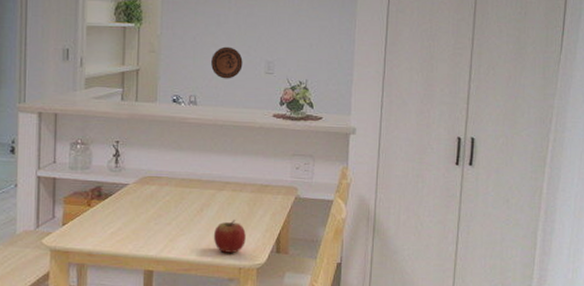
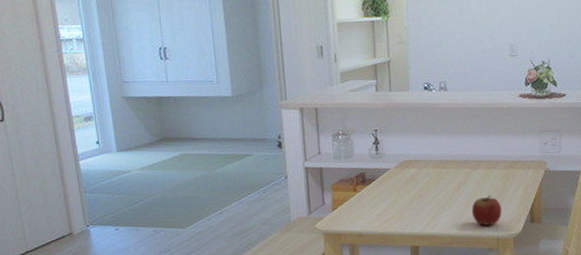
decorative plate: present [211,46,243,79] -> none [457,33,488,64]

